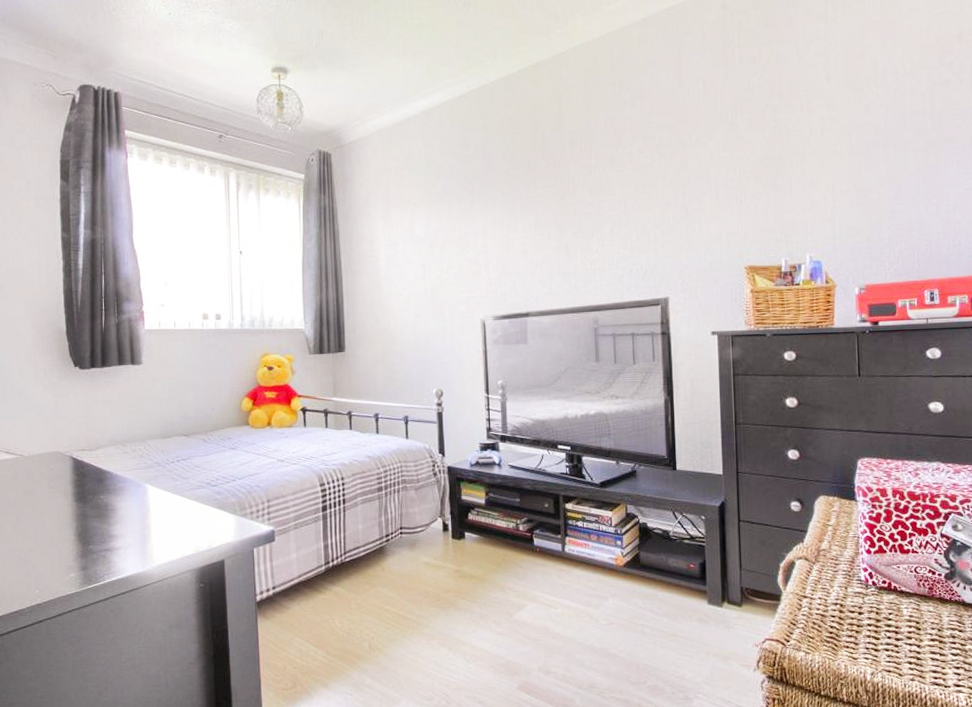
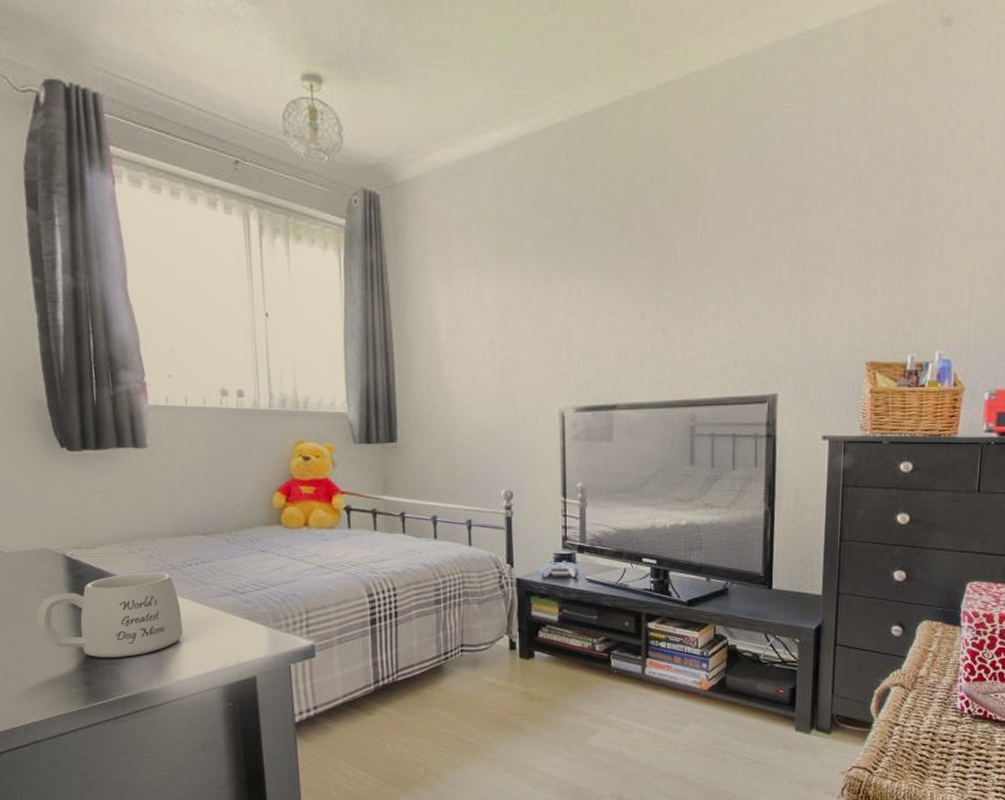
mug: none [46,469,165,546] -> present [36,572,183,658]

